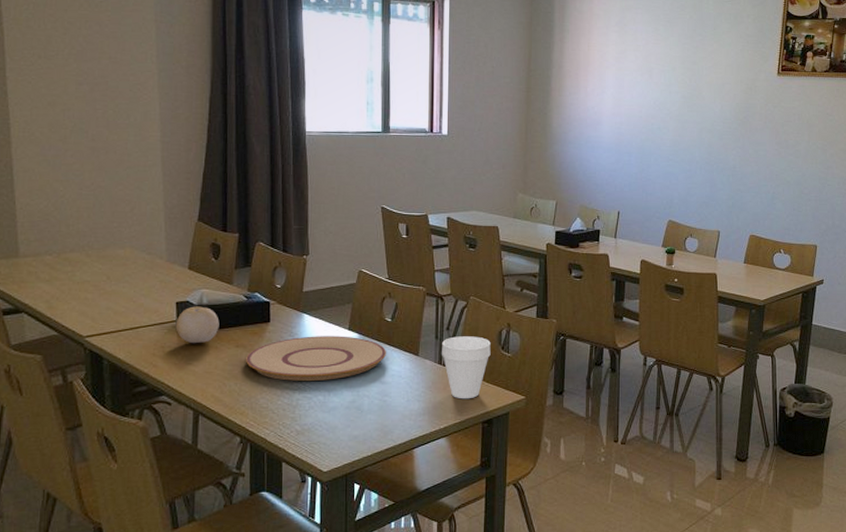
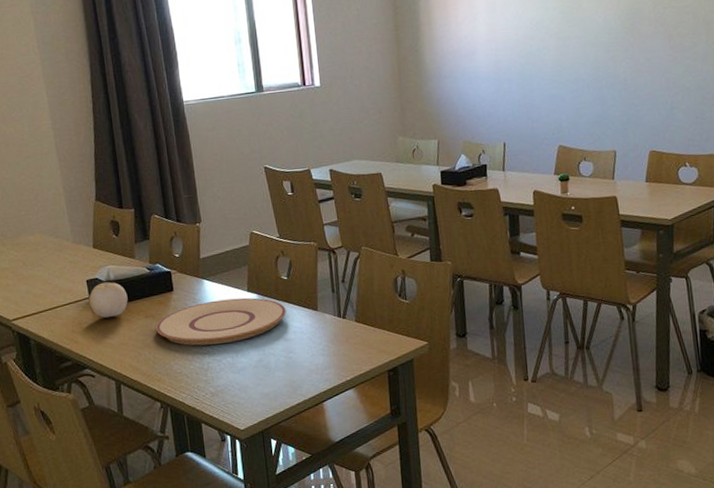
cup: present [442,336,491,399] -> none [339,286,389,350]

